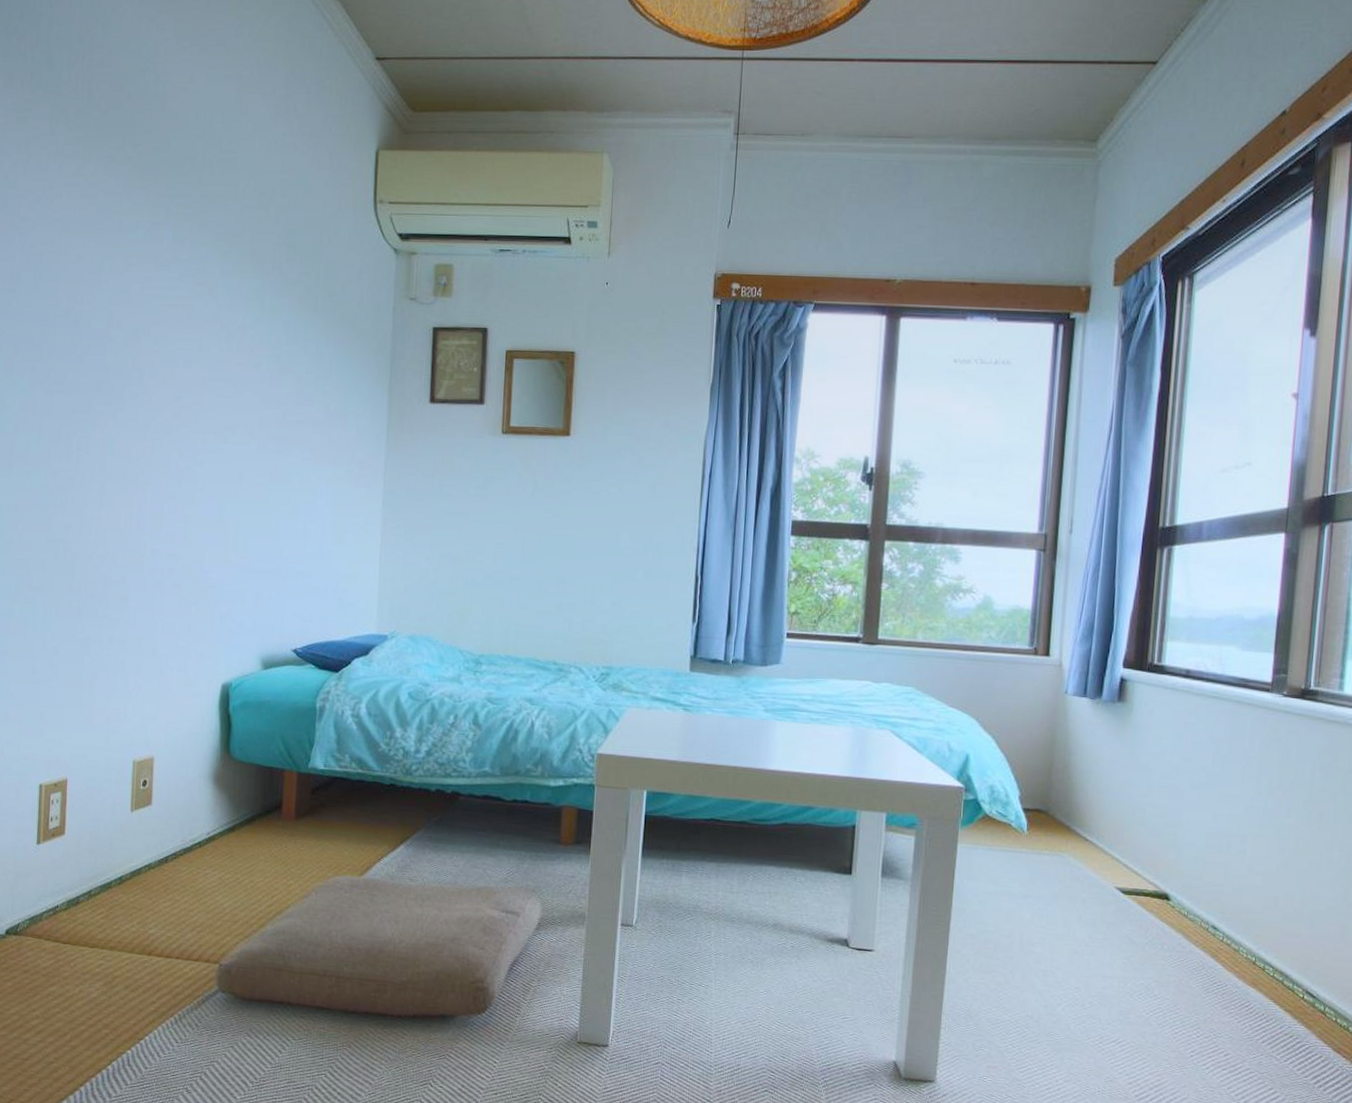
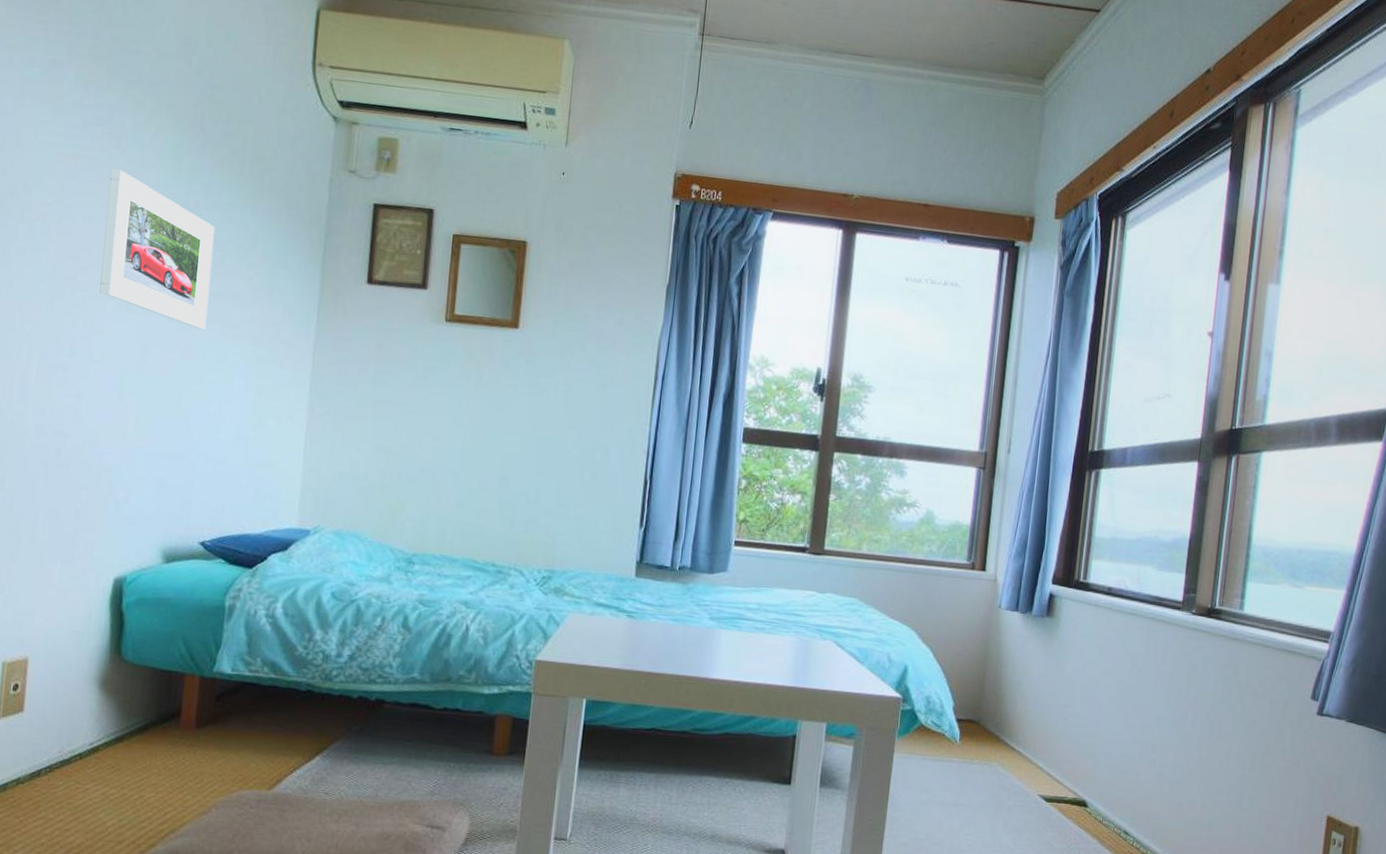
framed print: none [200,315,295,455] -> present [99,169,215,330]

